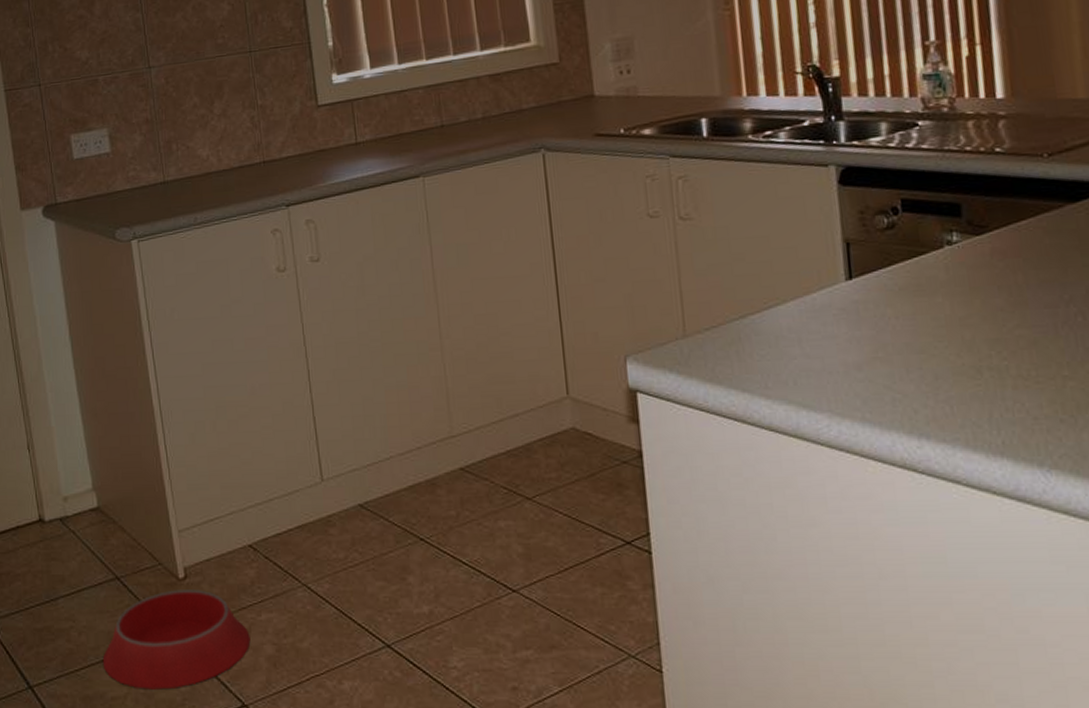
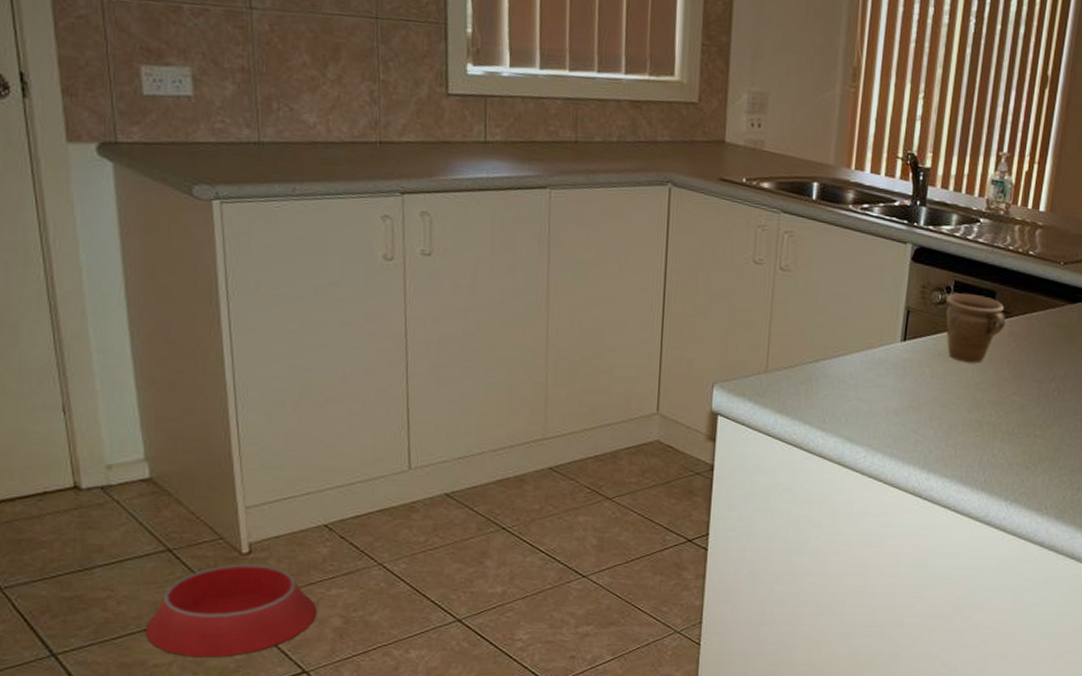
mug: none [893,211,984,294] -> present [945,293,1006,362]

